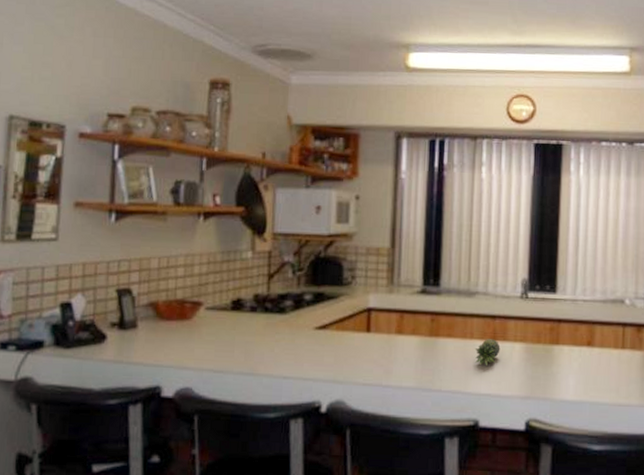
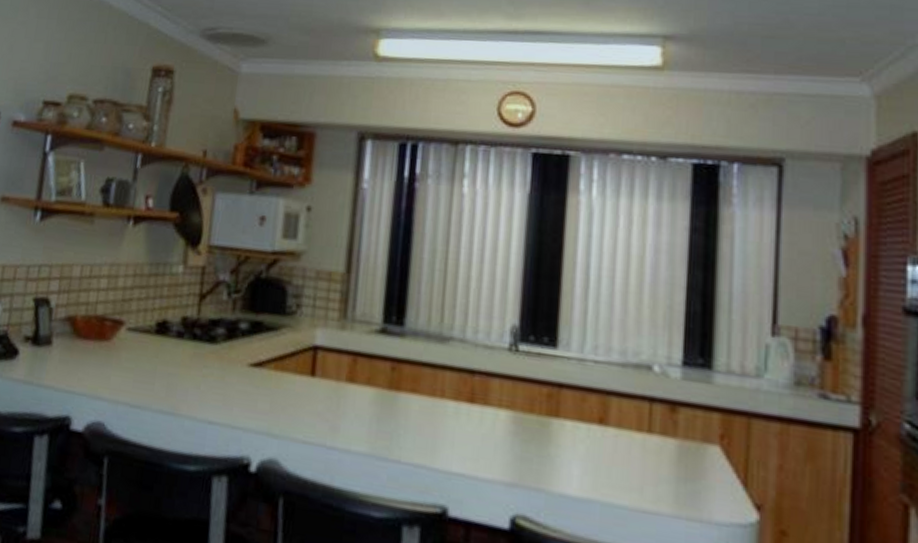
fruit: present [474,339,501,366] -> none [446,400,480,436]

